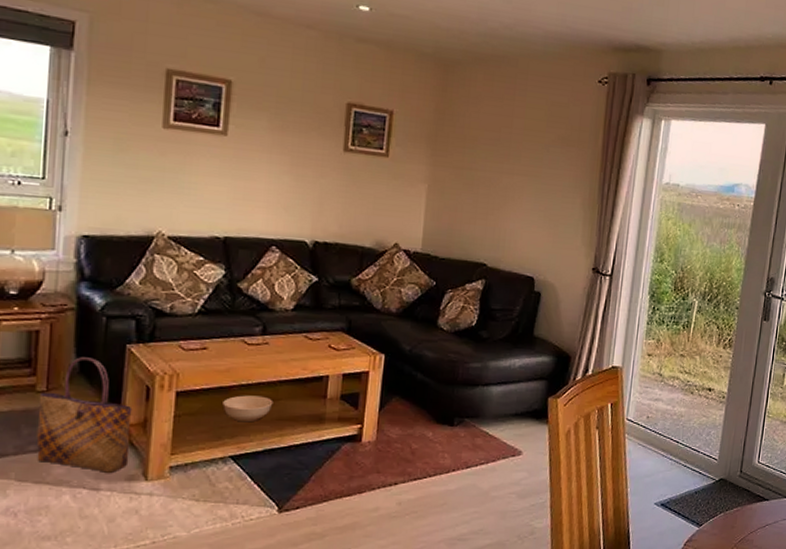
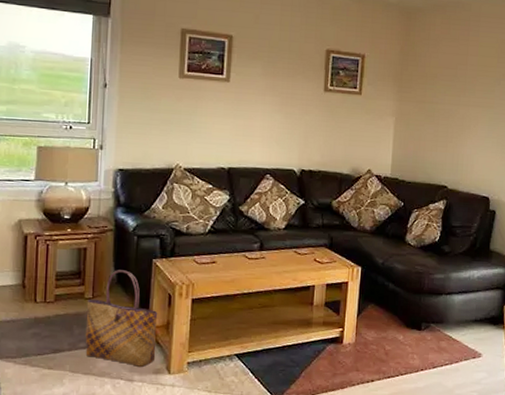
bowl: present [222,395,274,423] -> none [229,302,270,326]

